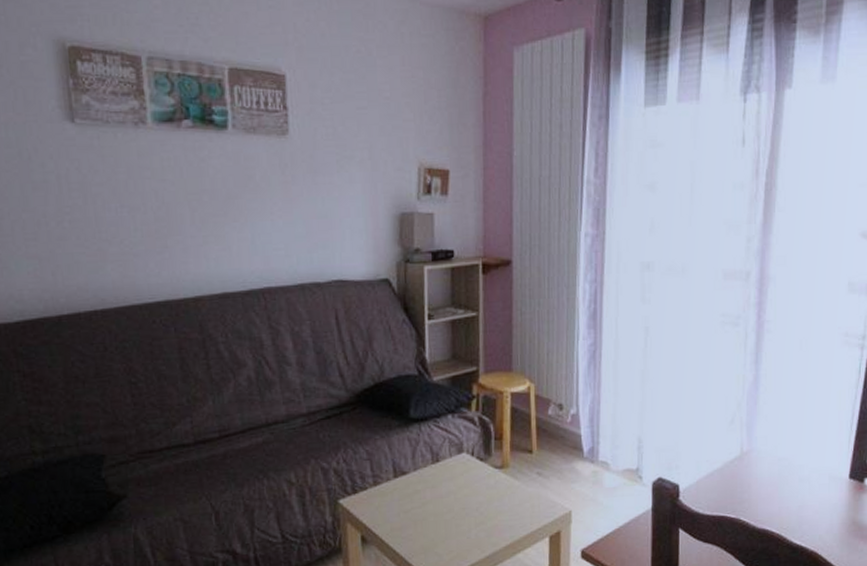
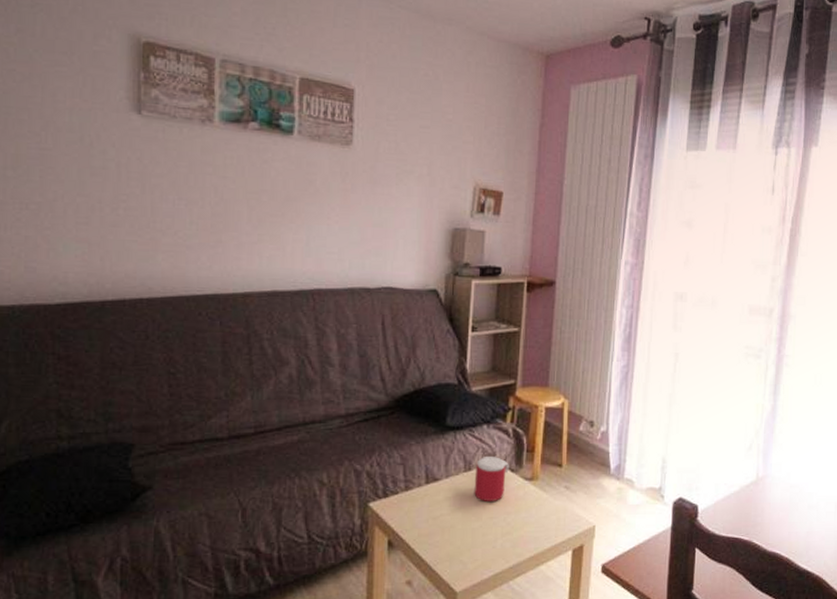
mug: none [443,446,478,492] -> present [474,457,509,501]

